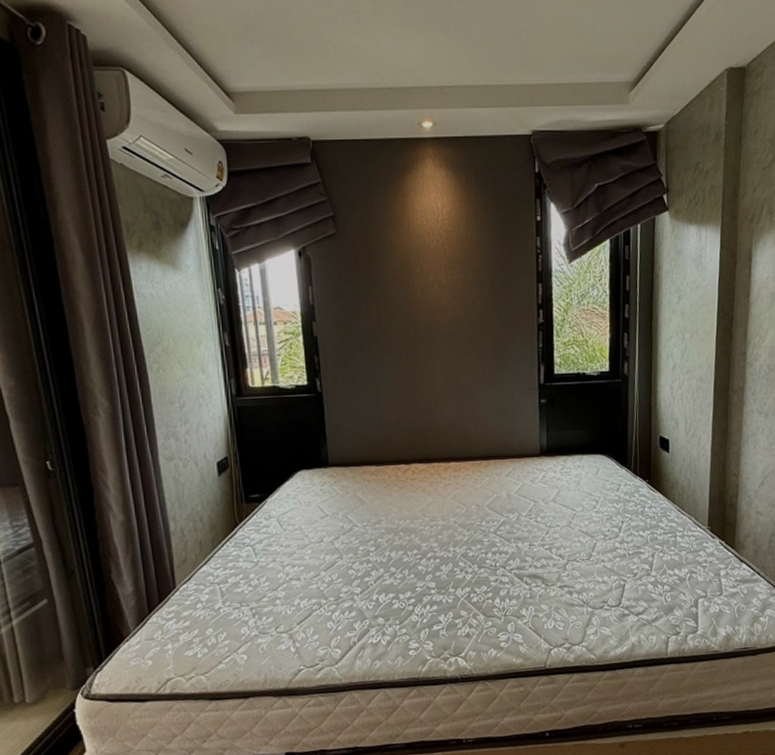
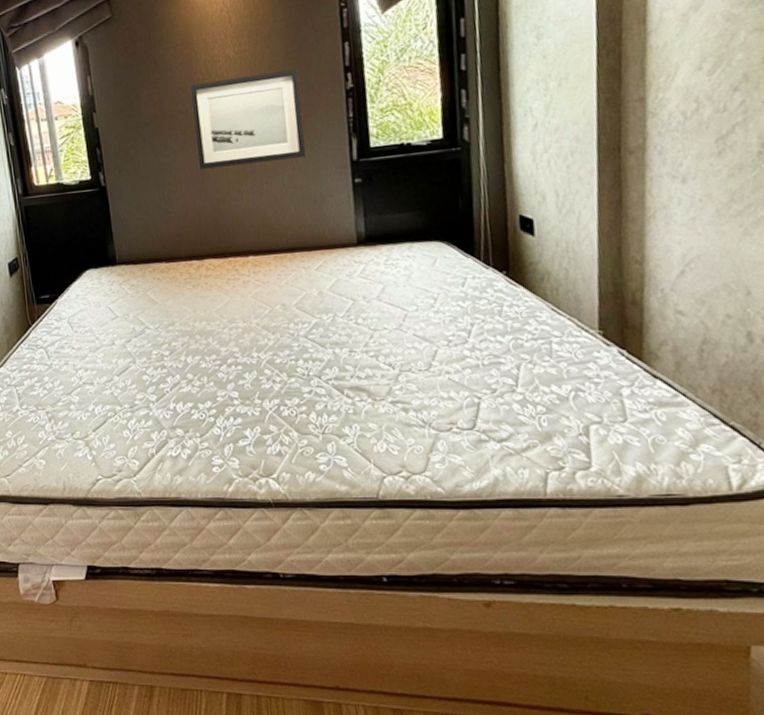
wall art: none [406,301,503,383] -> present [189,69,307,169]

